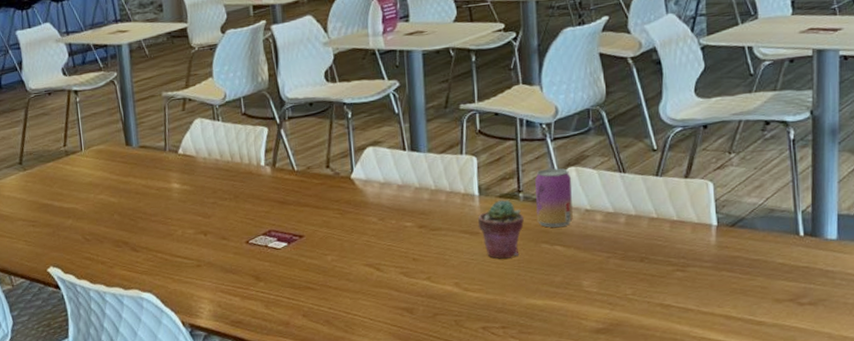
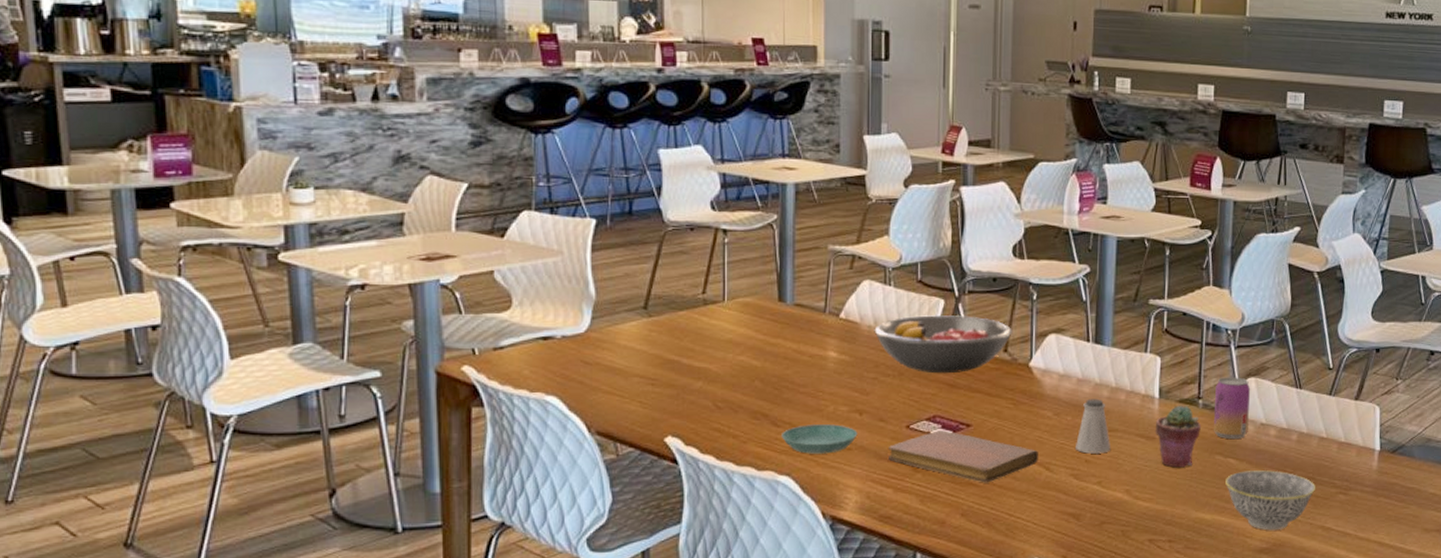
saucer: none [141,245,205,273] -> present [782,424,858,454]
fruit bowl: none [209,139,332,194] -> present [874,315,1012,374]
notebook: none [233,242,368,287] -> present [889,430,1038,483]
saltshaker: none [402,201,436,253] -> present [1076,399,1110,454]
bowl: none [554,254,651,312] -> present [1225,470,1316,531]

